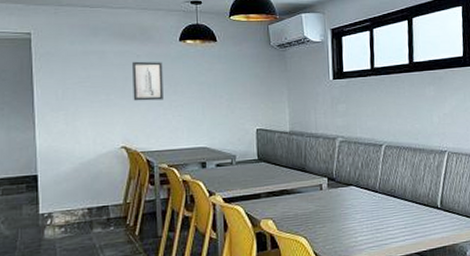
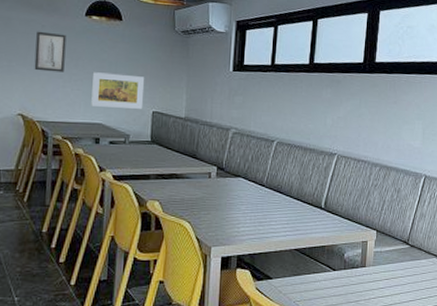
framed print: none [193,95,245,131] -> present [91,72,144,109]

